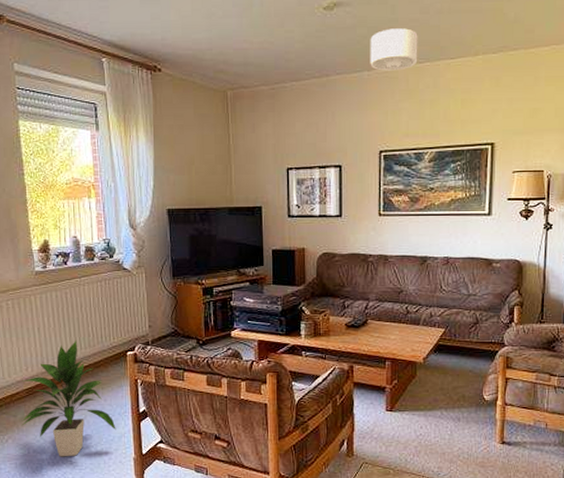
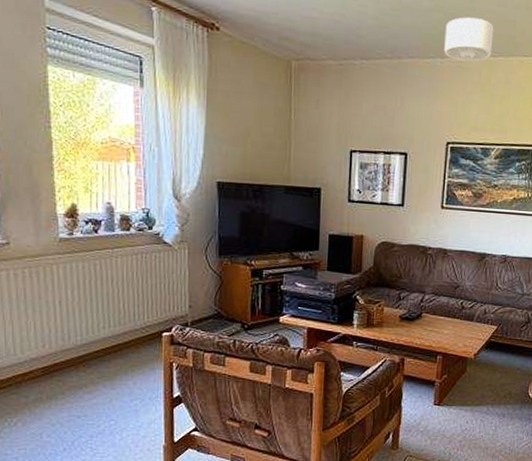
indoor plant: present [20,340,116,457] -> none [33,316,146,443]

